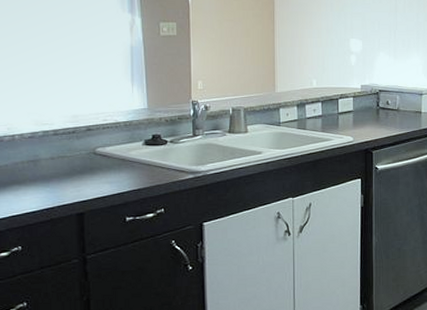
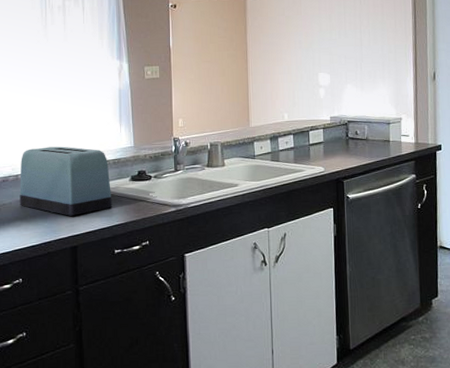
toaster: none [17,105,124,181] -> present [20,146,112,216]

